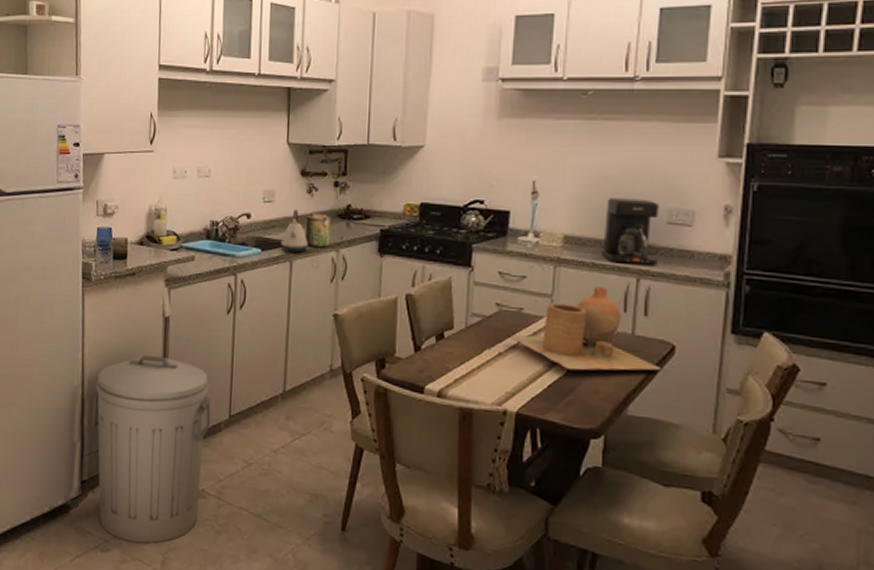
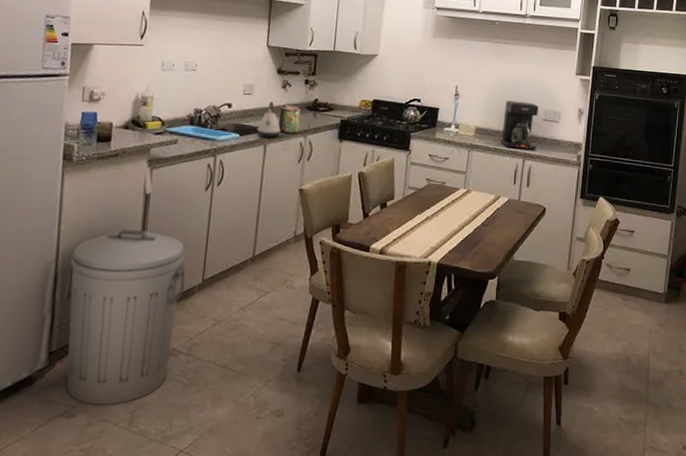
vase: present [509,286,664,371] -> none [434,165,538,229]

